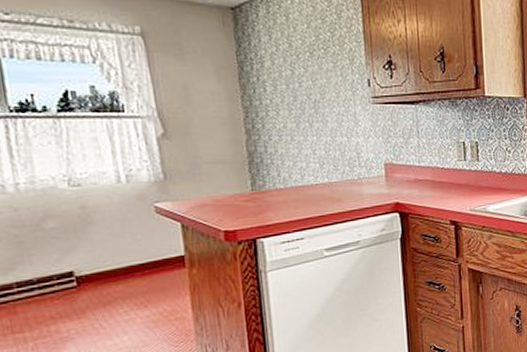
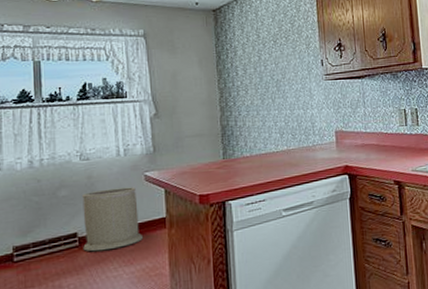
trash can: none [76,219,159,293] -> present [82,187,144,252]

